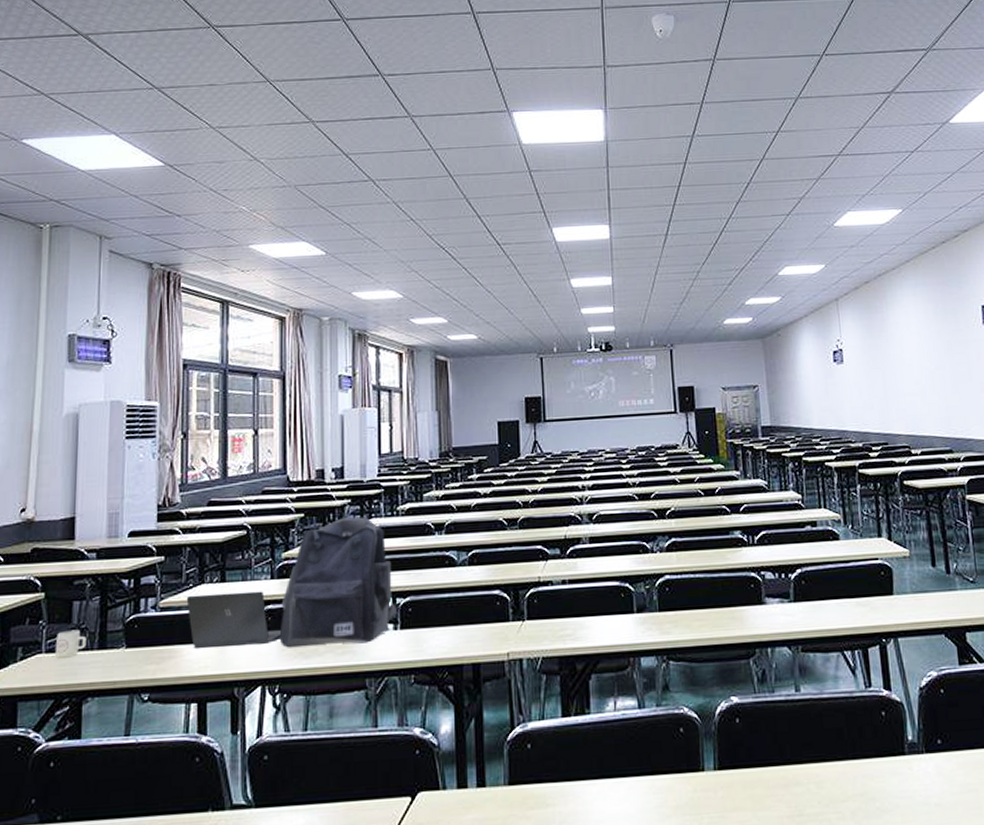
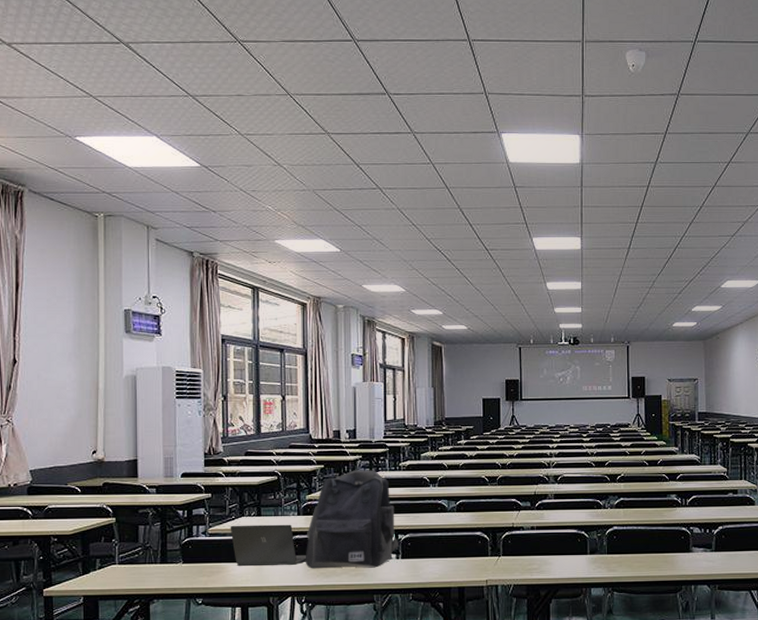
mug: present [54,629,87,658] -> none [126,547,151,569]

